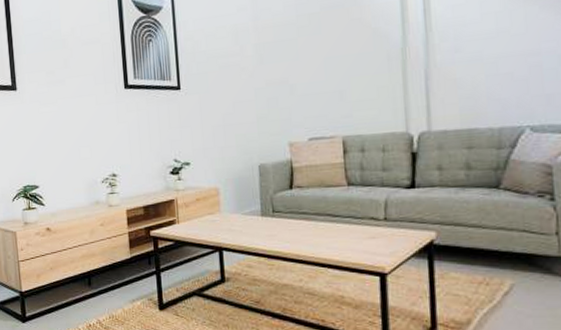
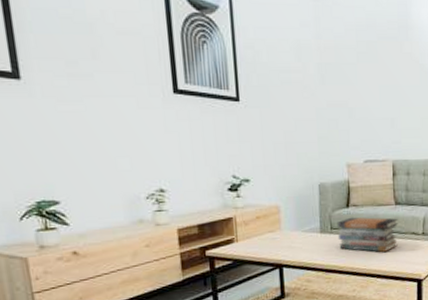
book stack: none [279,199,353,239] -> present [337,217,398,252]

